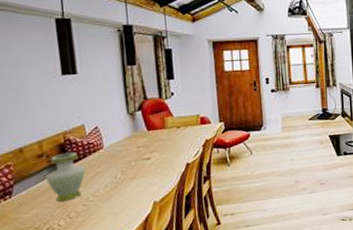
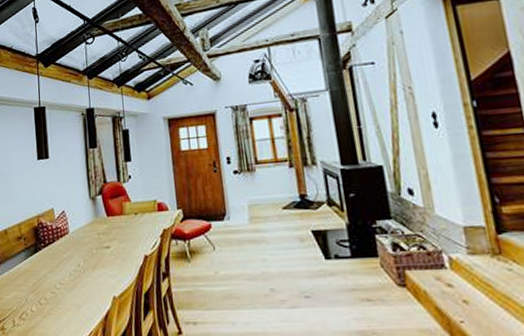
vase: present [44,152,86,202] -> none [22,236,54,286]

